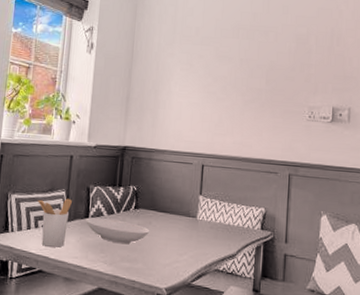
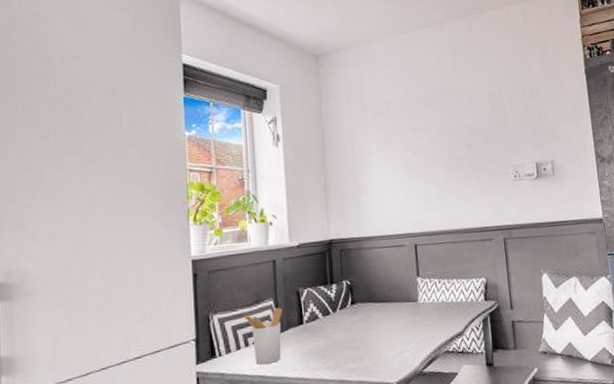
bowl: present [86,217,150,245] -> none [301,320,371,346]

